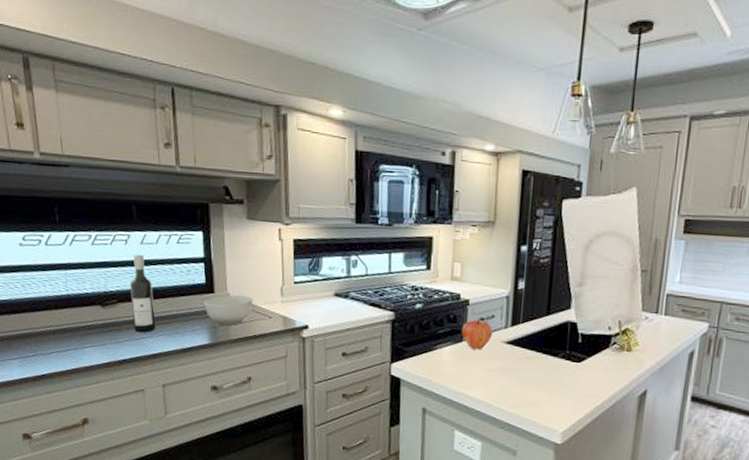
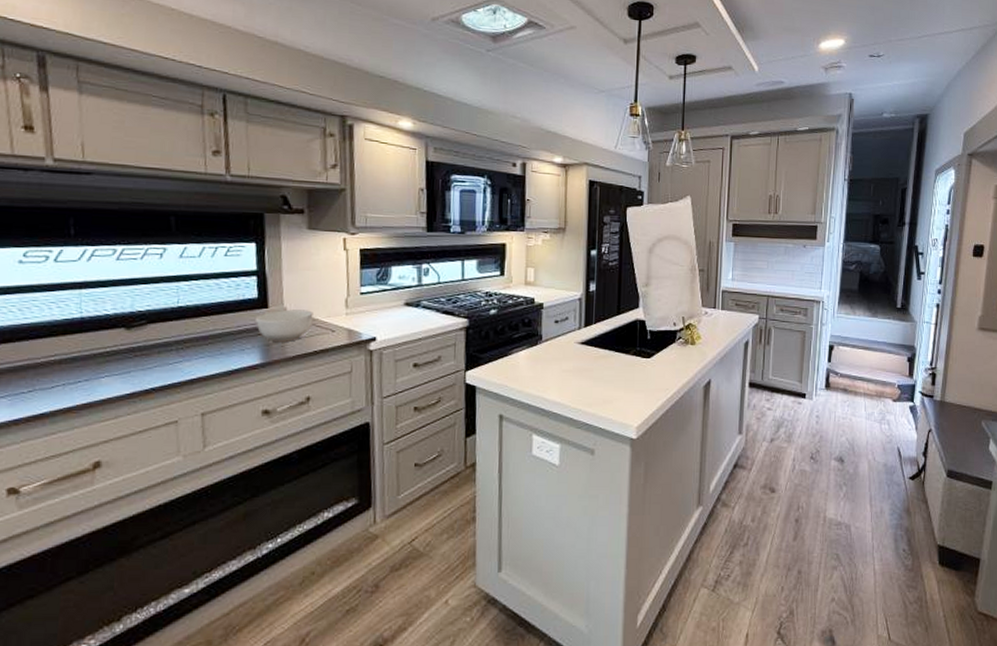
bottle: present [130,254,156,333] -> none [164,269,196,356]
fruit: present [461,316,493,350] -> none [537,319,568,352]

